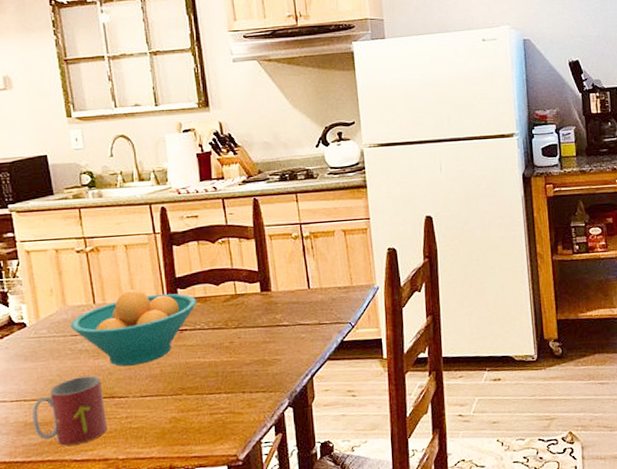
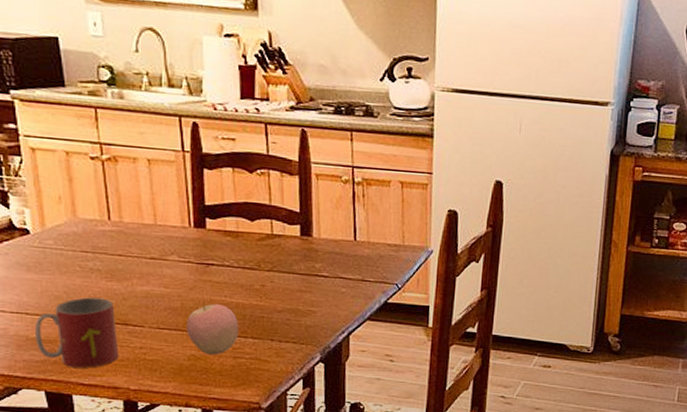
fruit bowl: present [71,289,197,367] -> none [81,211,228,295]
apple: none [166,365,213,416] -> present [186,301,238,356]

